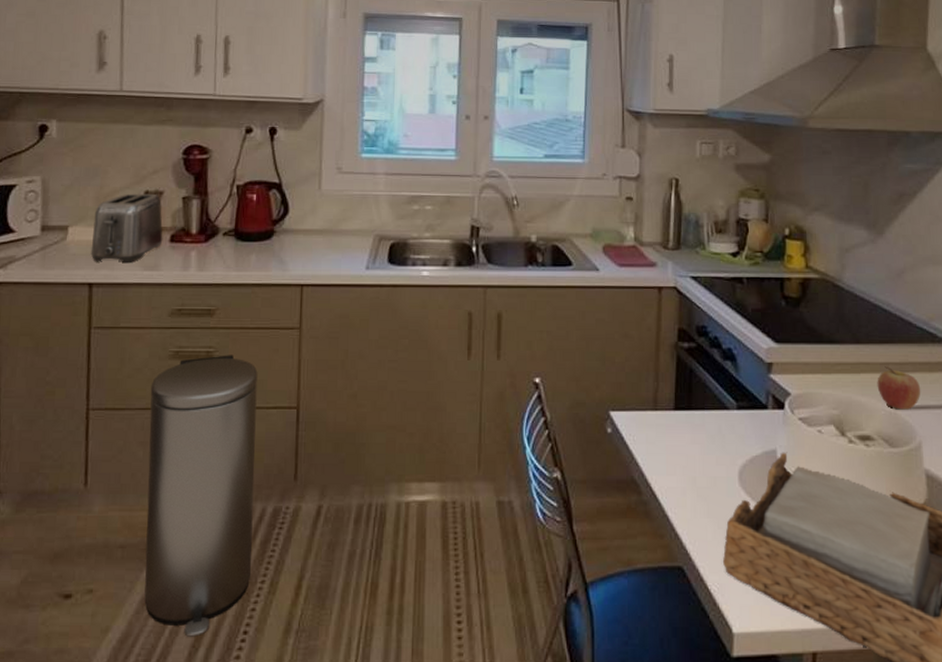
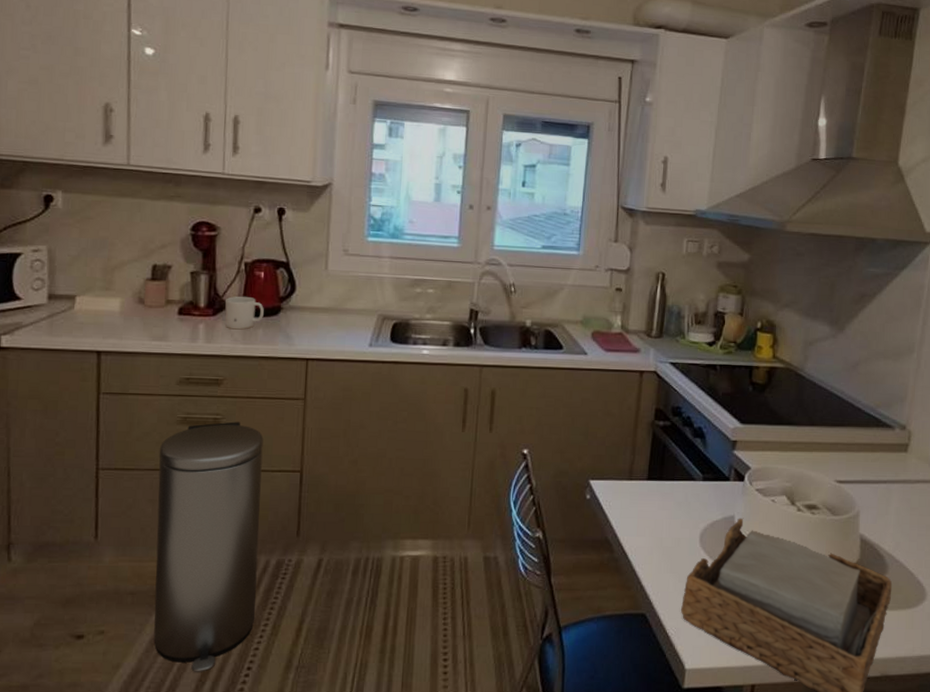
toaster: present [90,193,163,262] -> none [98,266,171,333]
mug: none [216,220,257,256] -> present [224,296,264,330]
fruit: present [877,366,921,410] -> none [826,446,863,484]

